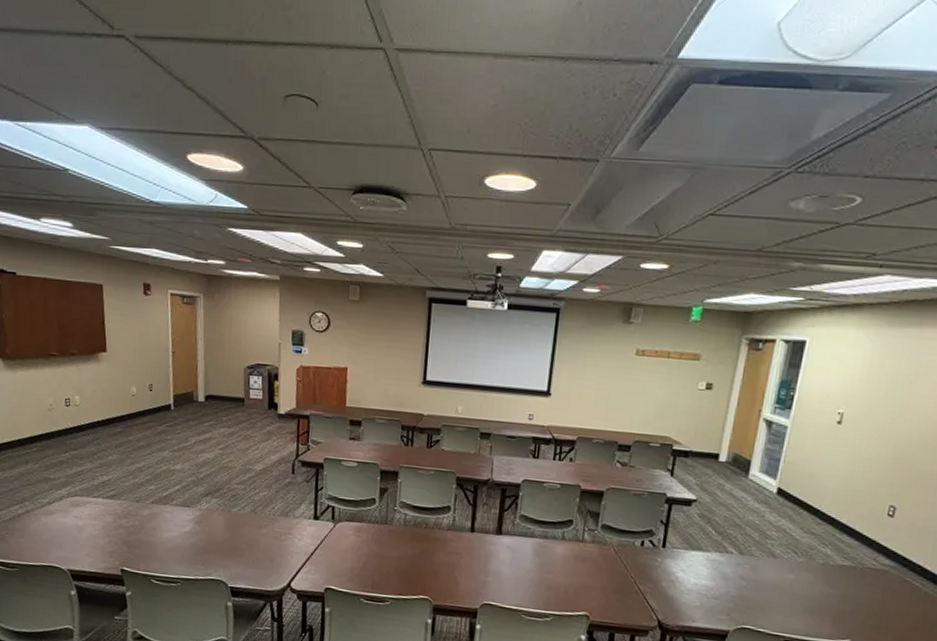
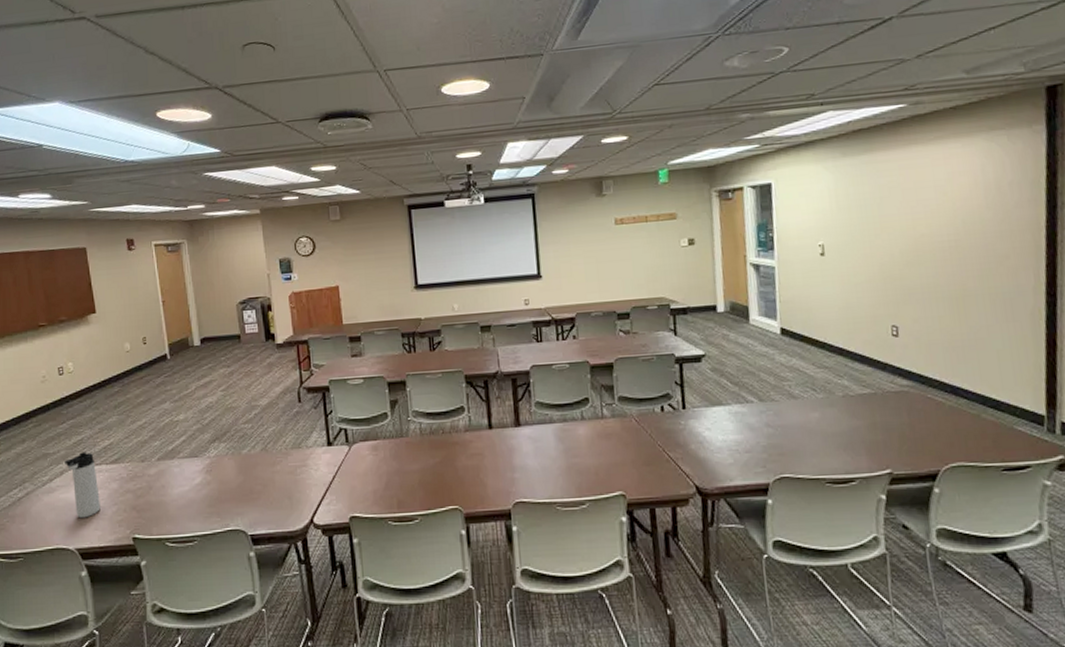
thermos bottle: none [64,482,94,544] -> present [64,452,100,519]

